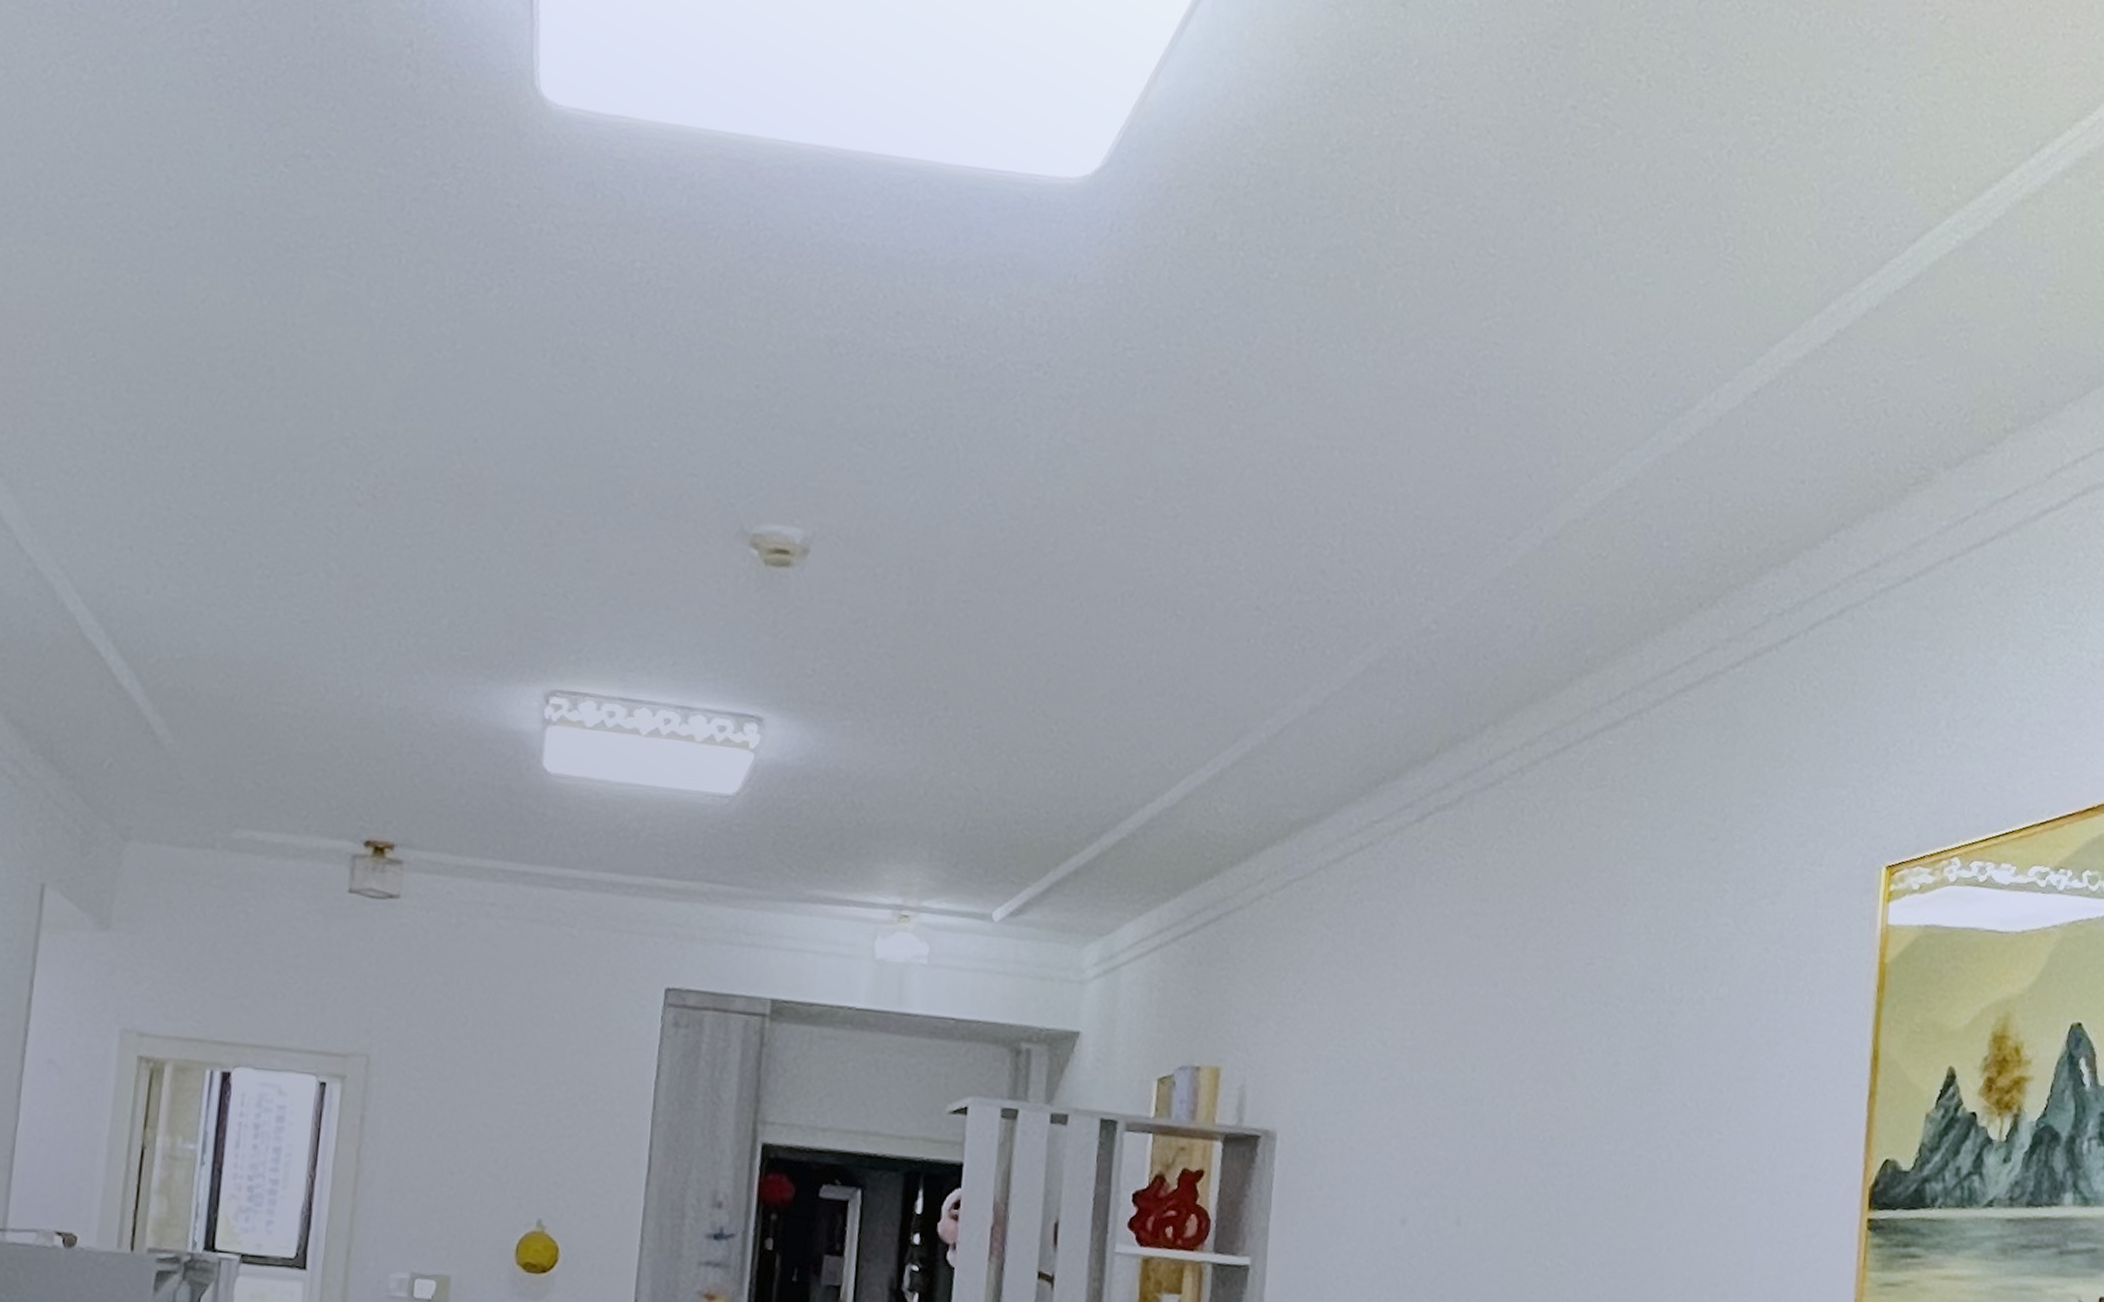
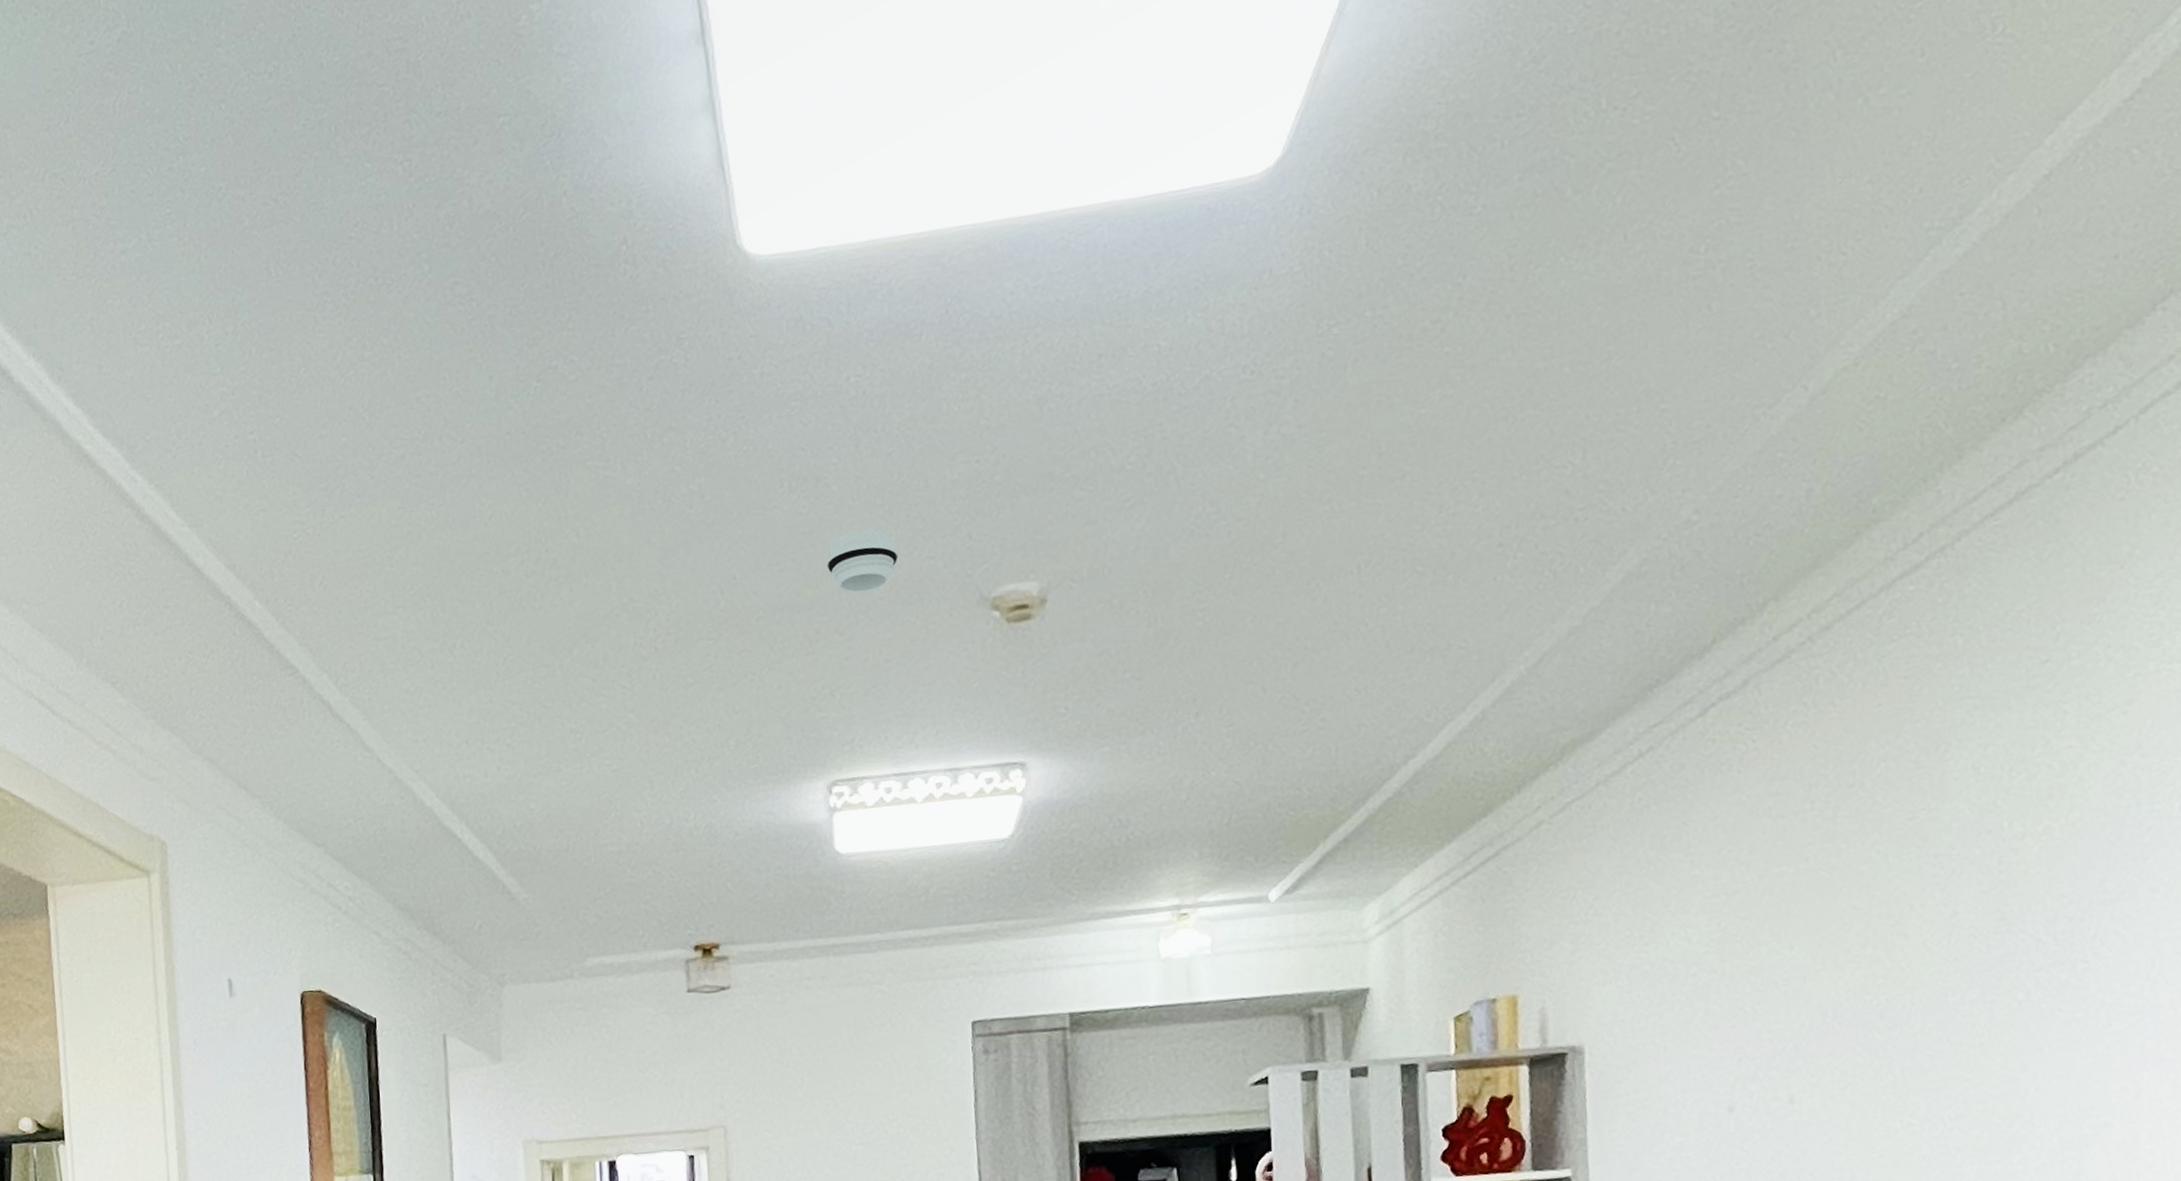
smoke detector: none [580,424,660,494] -> present [826,528,899,593]

